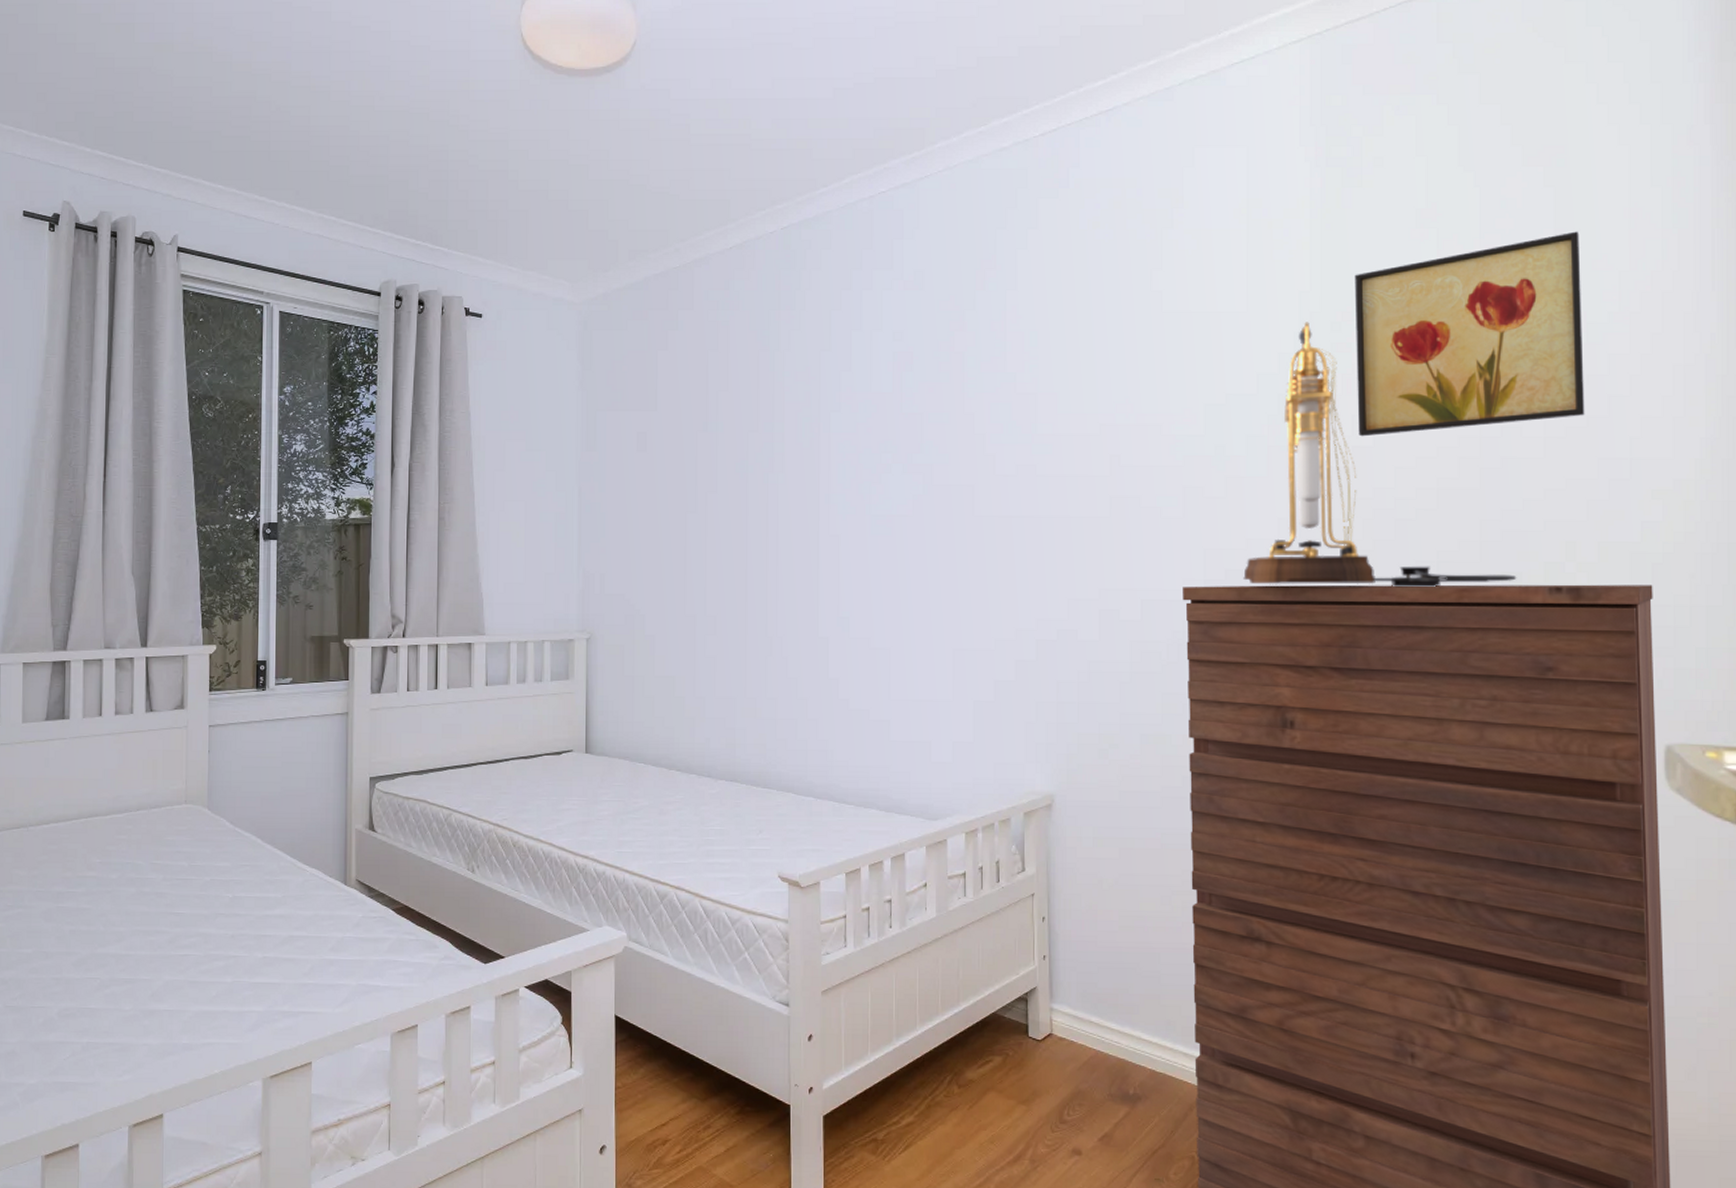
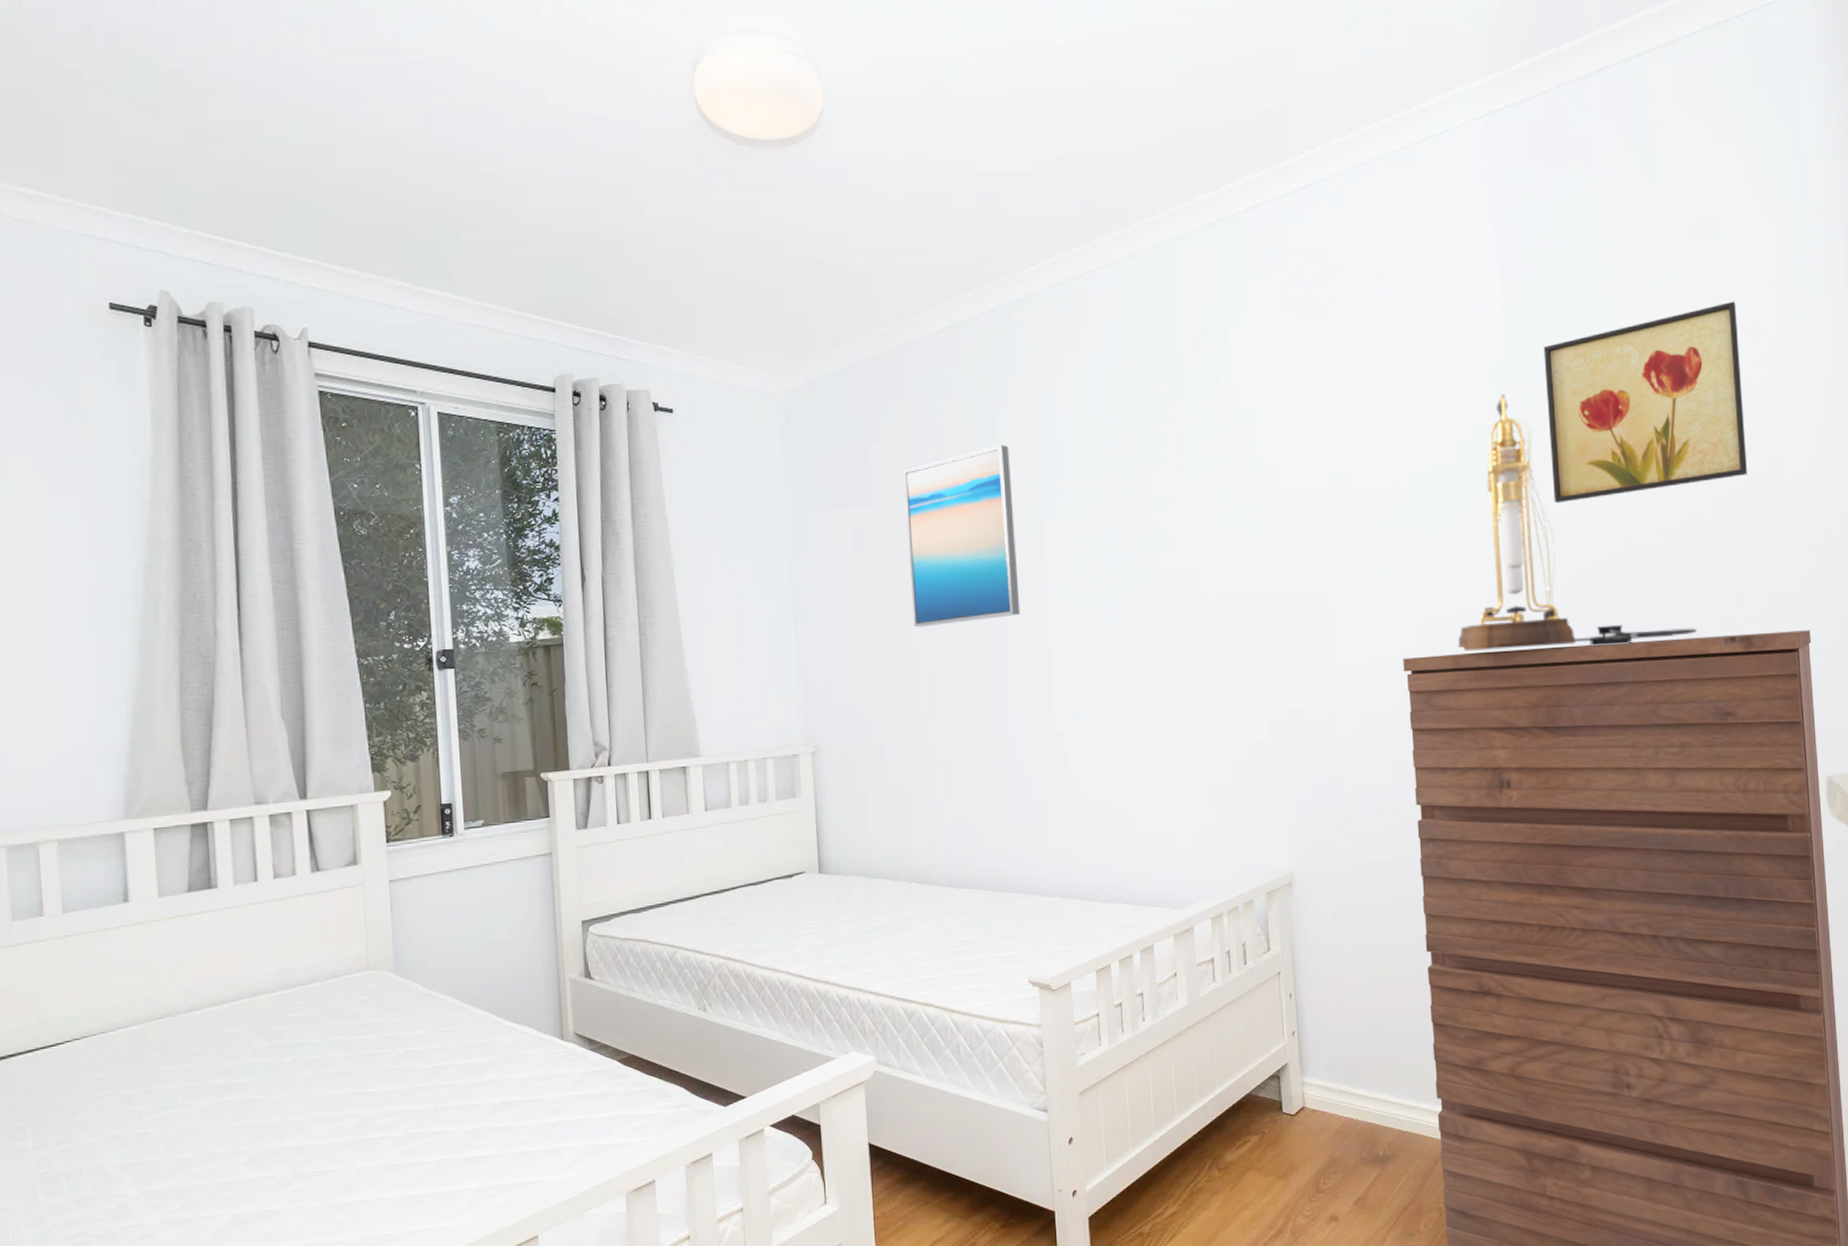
wall art: none [689,356,793,527] -> present [904,444,1021,628]

